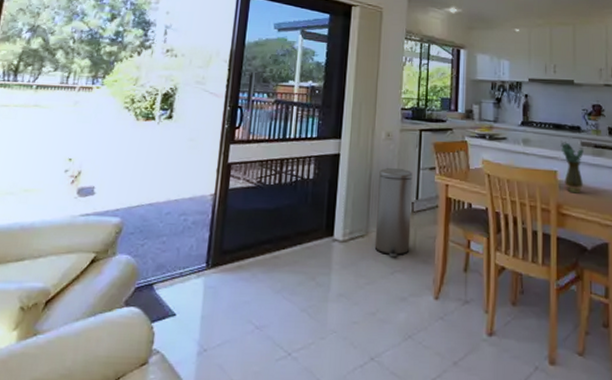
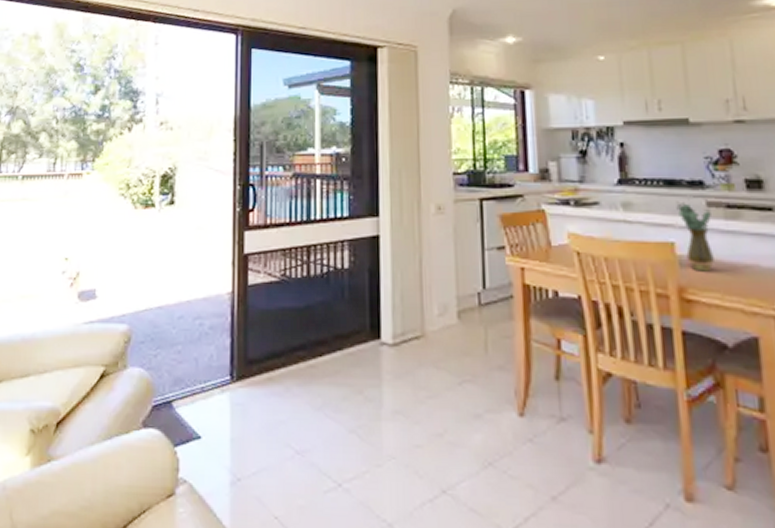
pedal bin: present [374,167,413,256] -> none [432,249,480,362]

